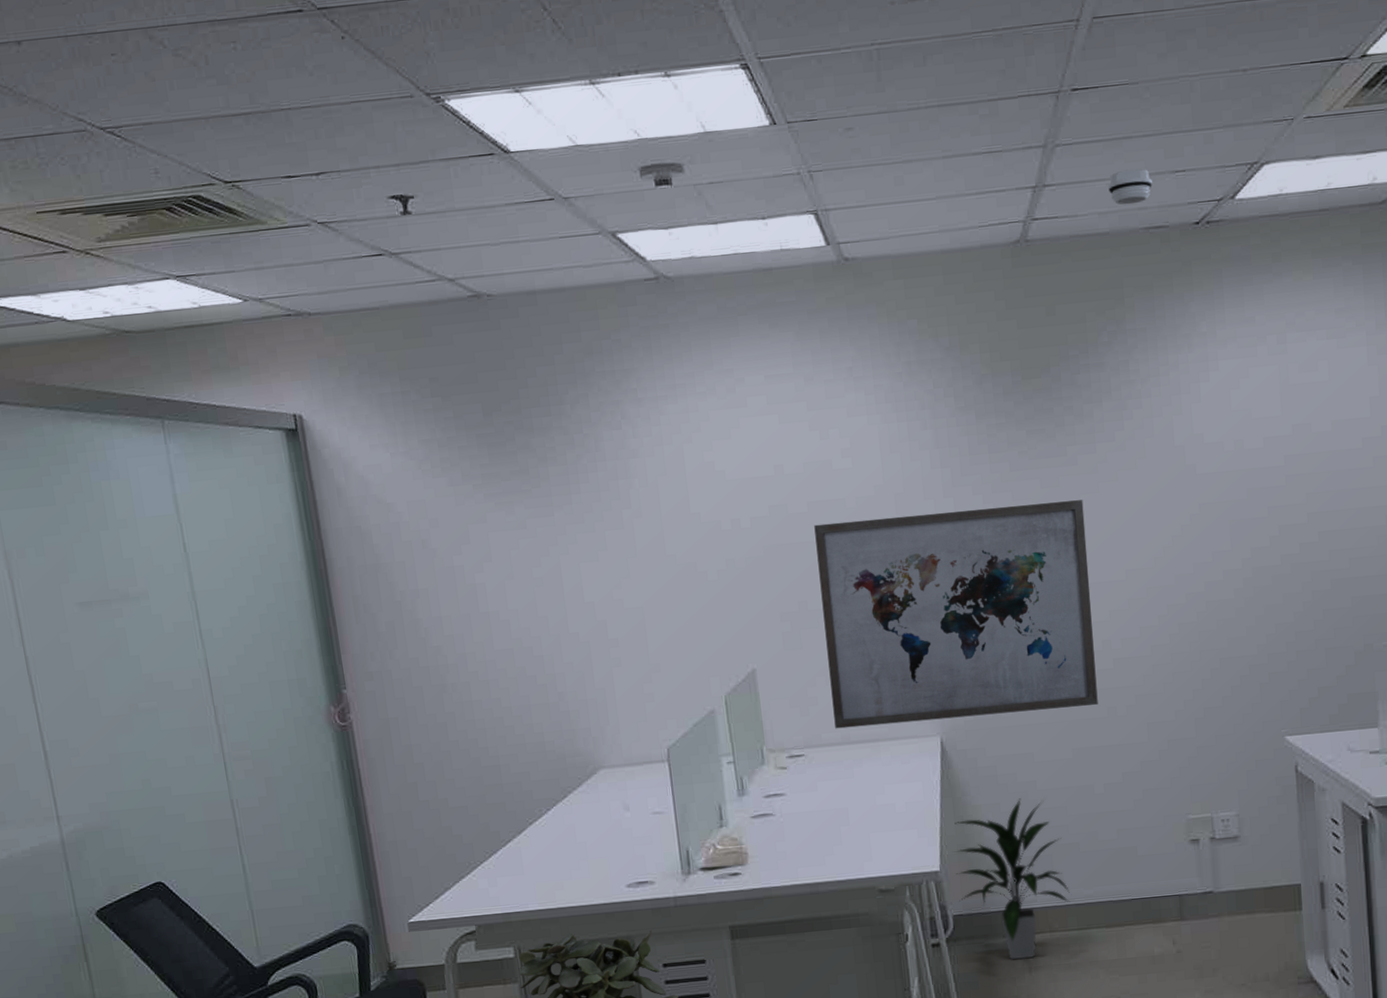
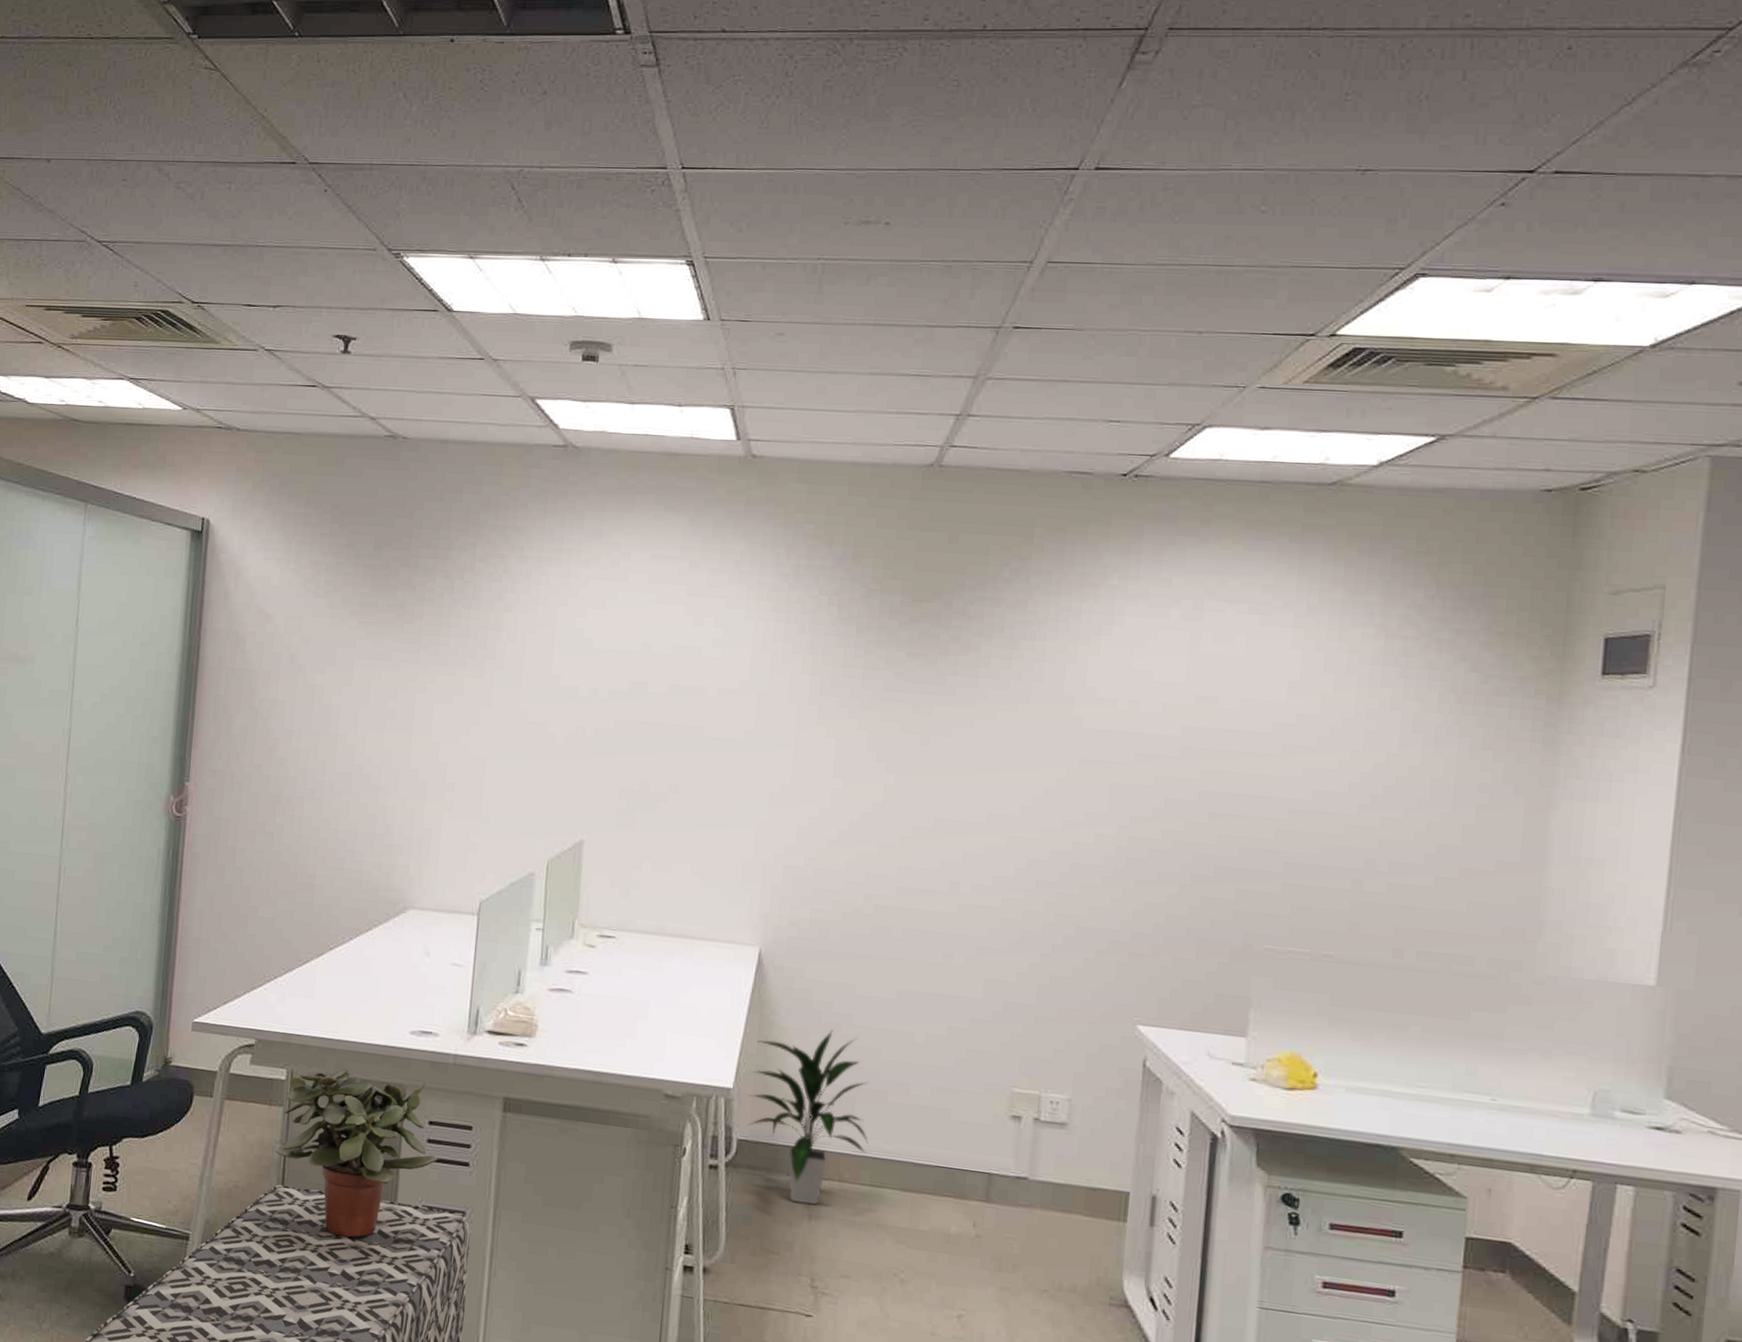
wall art: present [814,500,1098,729] -> none [652,708,955,948]
smoke detector: present [1108,168,1152,205] -> none [1035,412,1083,447]

